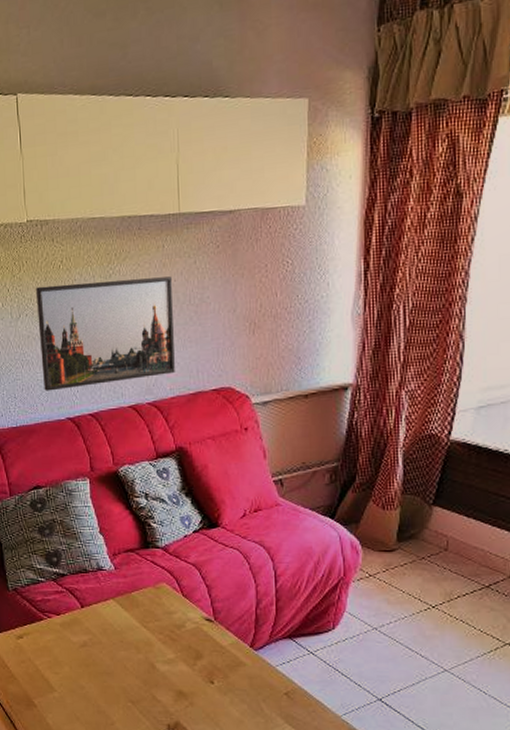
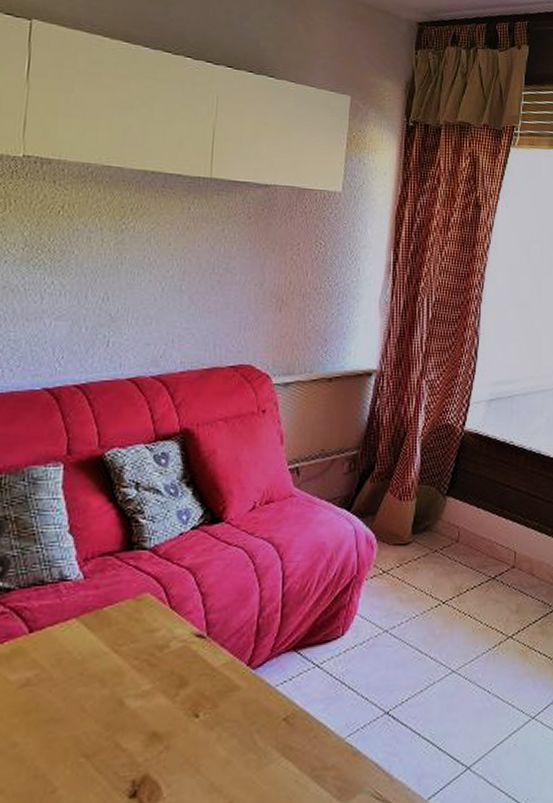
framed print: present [35,276,175,391] -> none [16,231,196,355]

